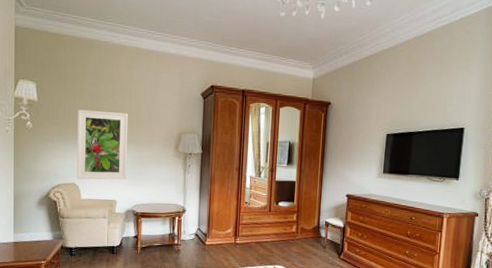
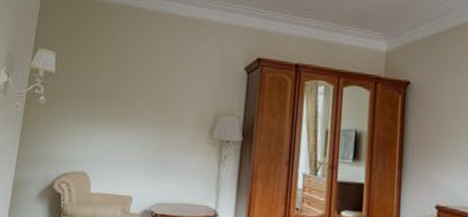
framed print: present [77,109,129,180] -> none [88,83,157,171]

